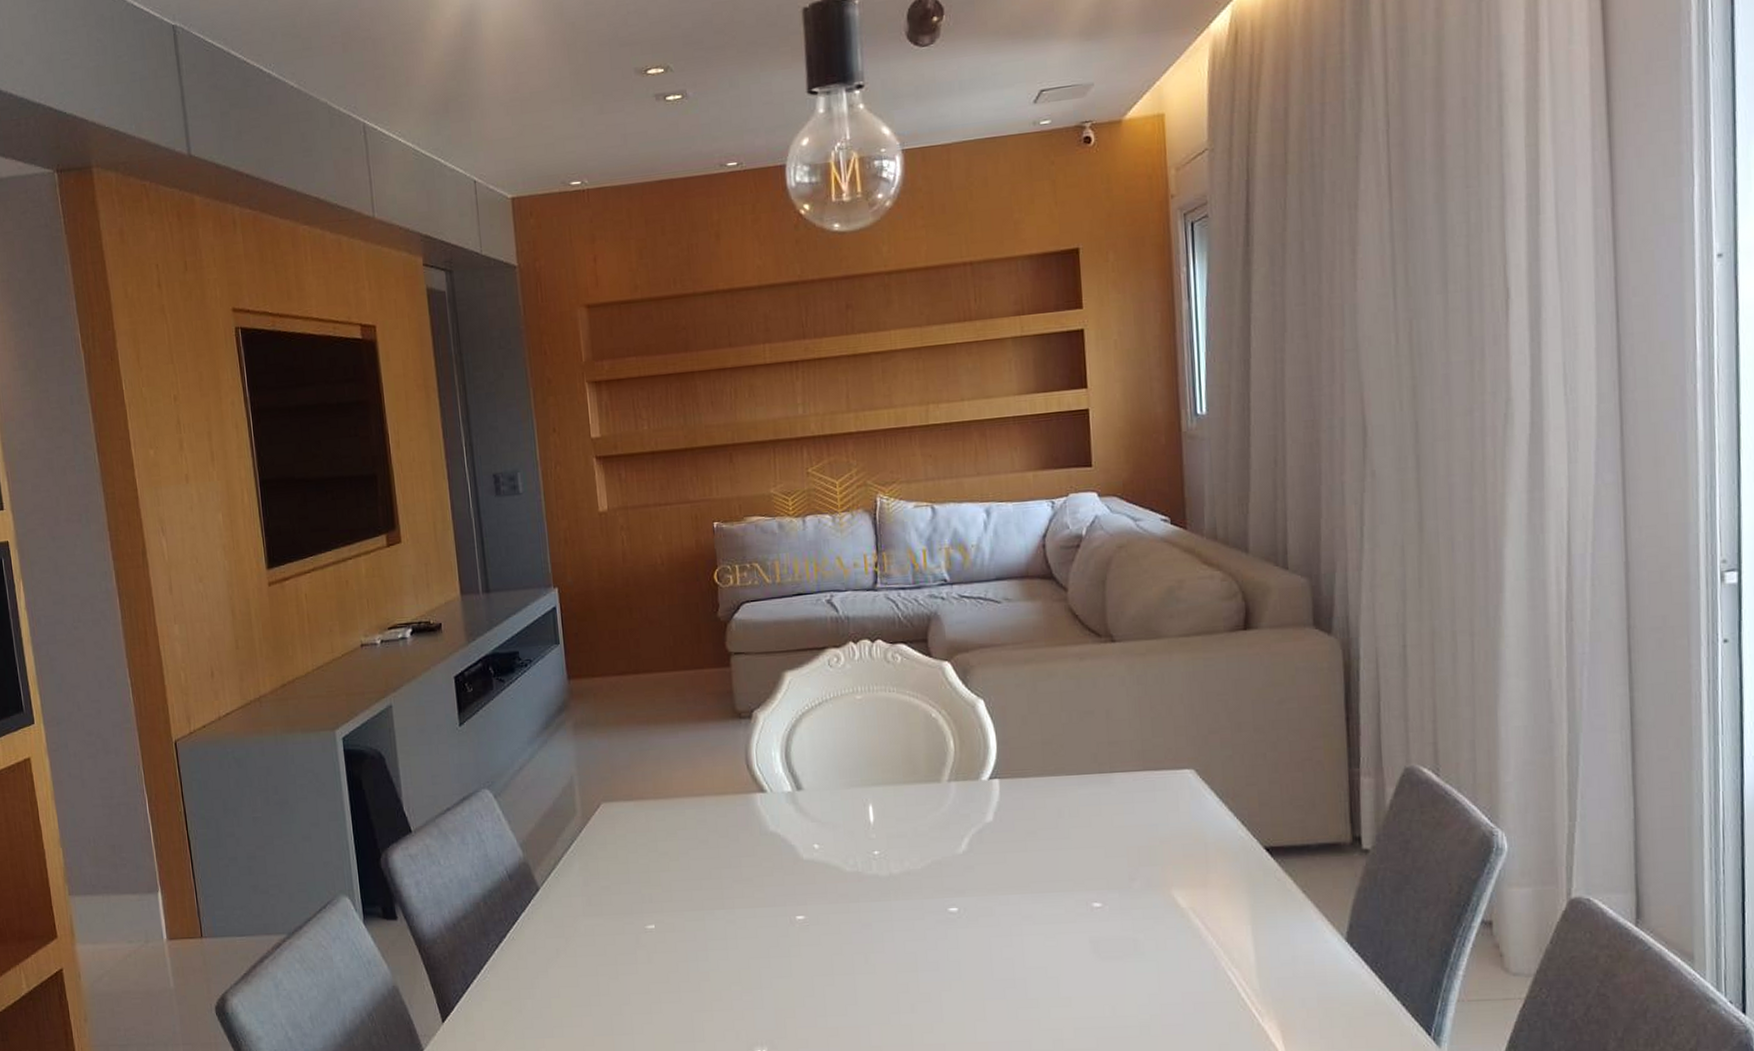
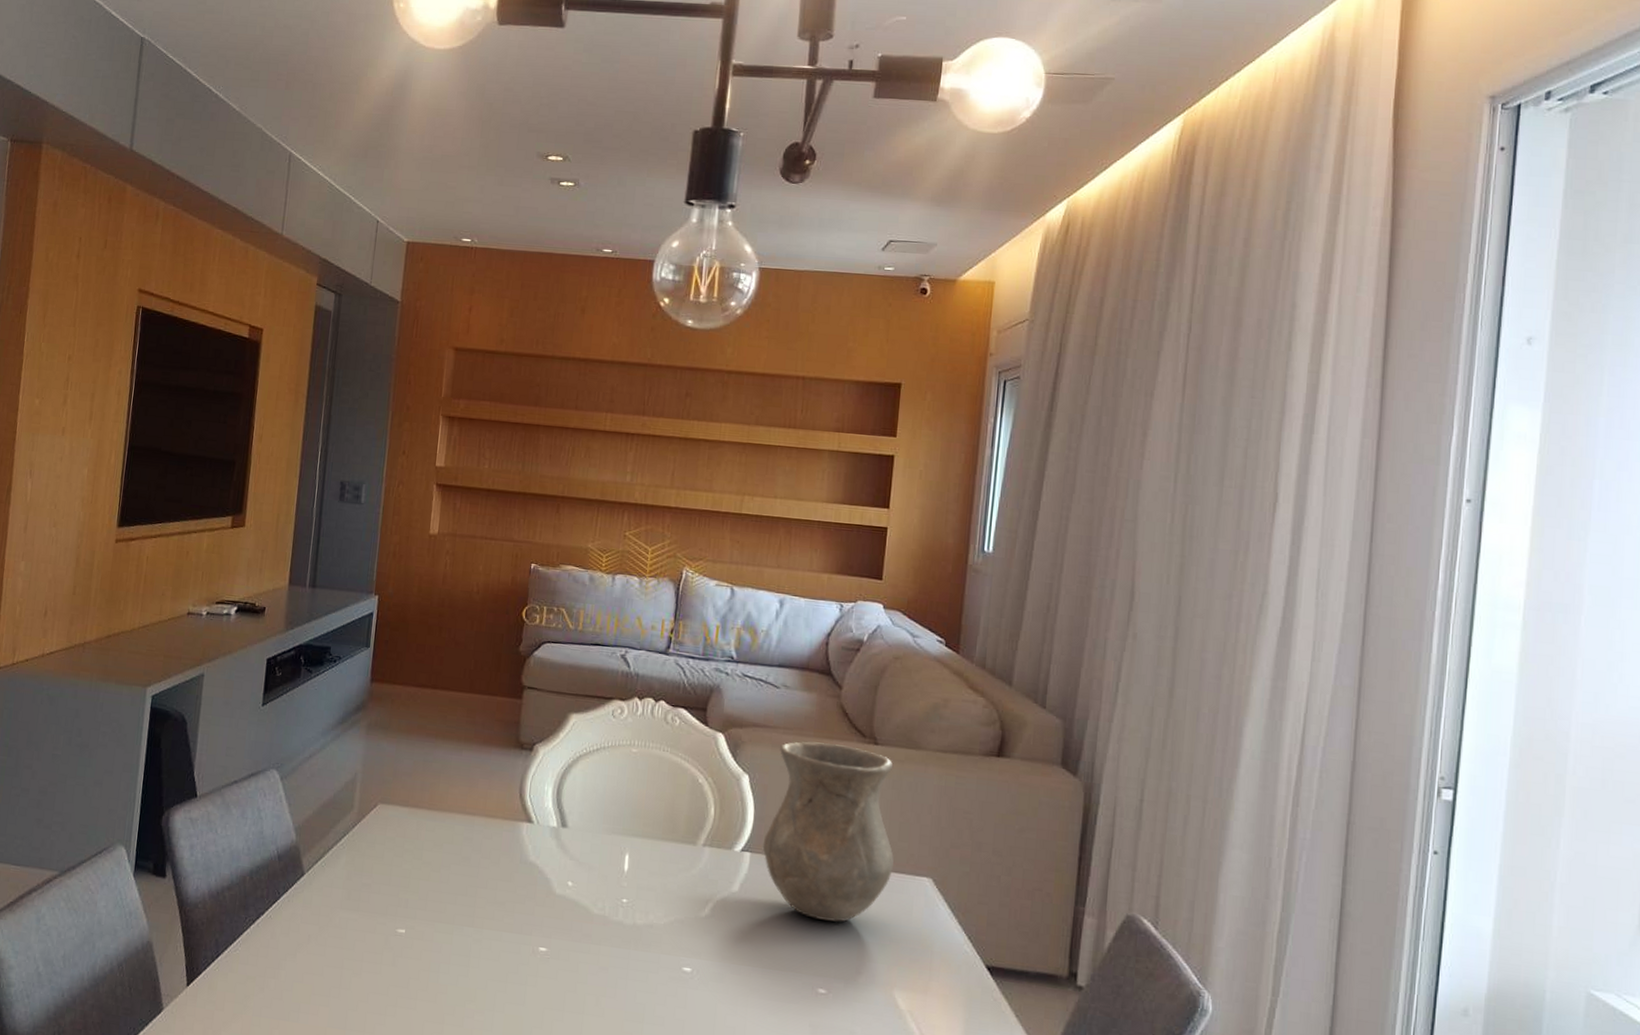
vase: none [1010,649,1152,834] -> present [762,741,894,922]

